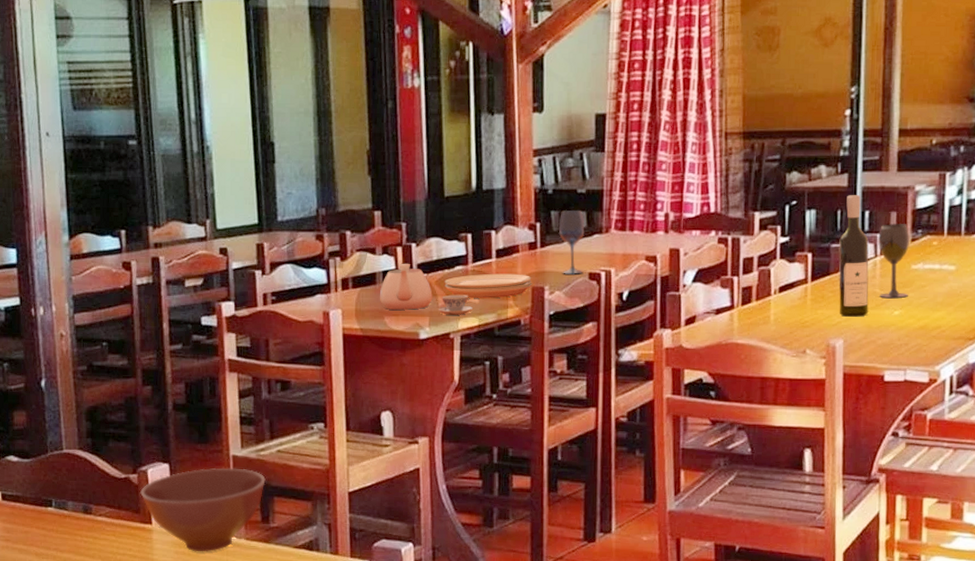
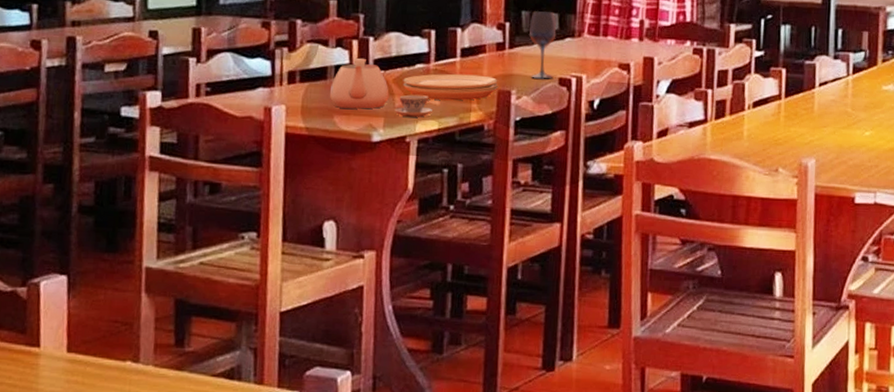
bowl: present [139,468,266,552] -> none [27,281,183,381]
bottle: present [838,195,869,317] -> none [811,12,842,136]
wine glass: present [878,224,911,298] -> none [850,43,881,119]

